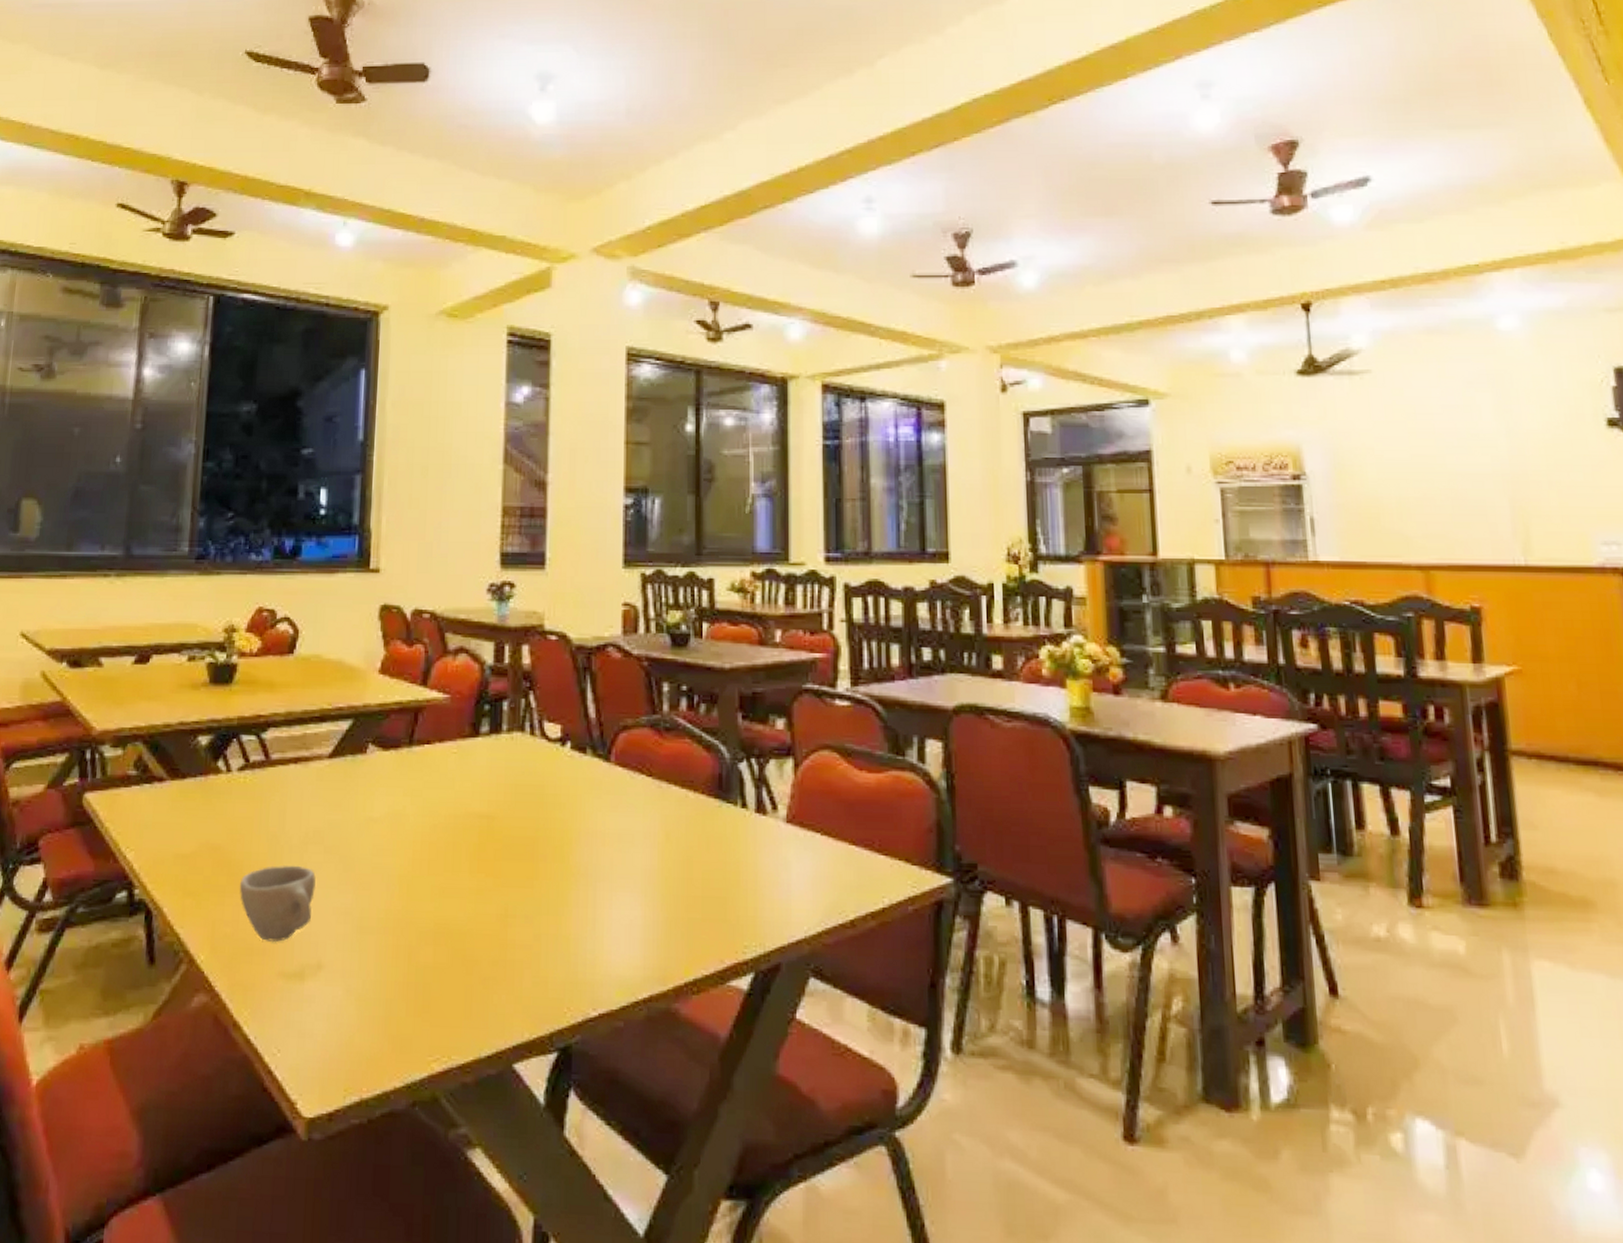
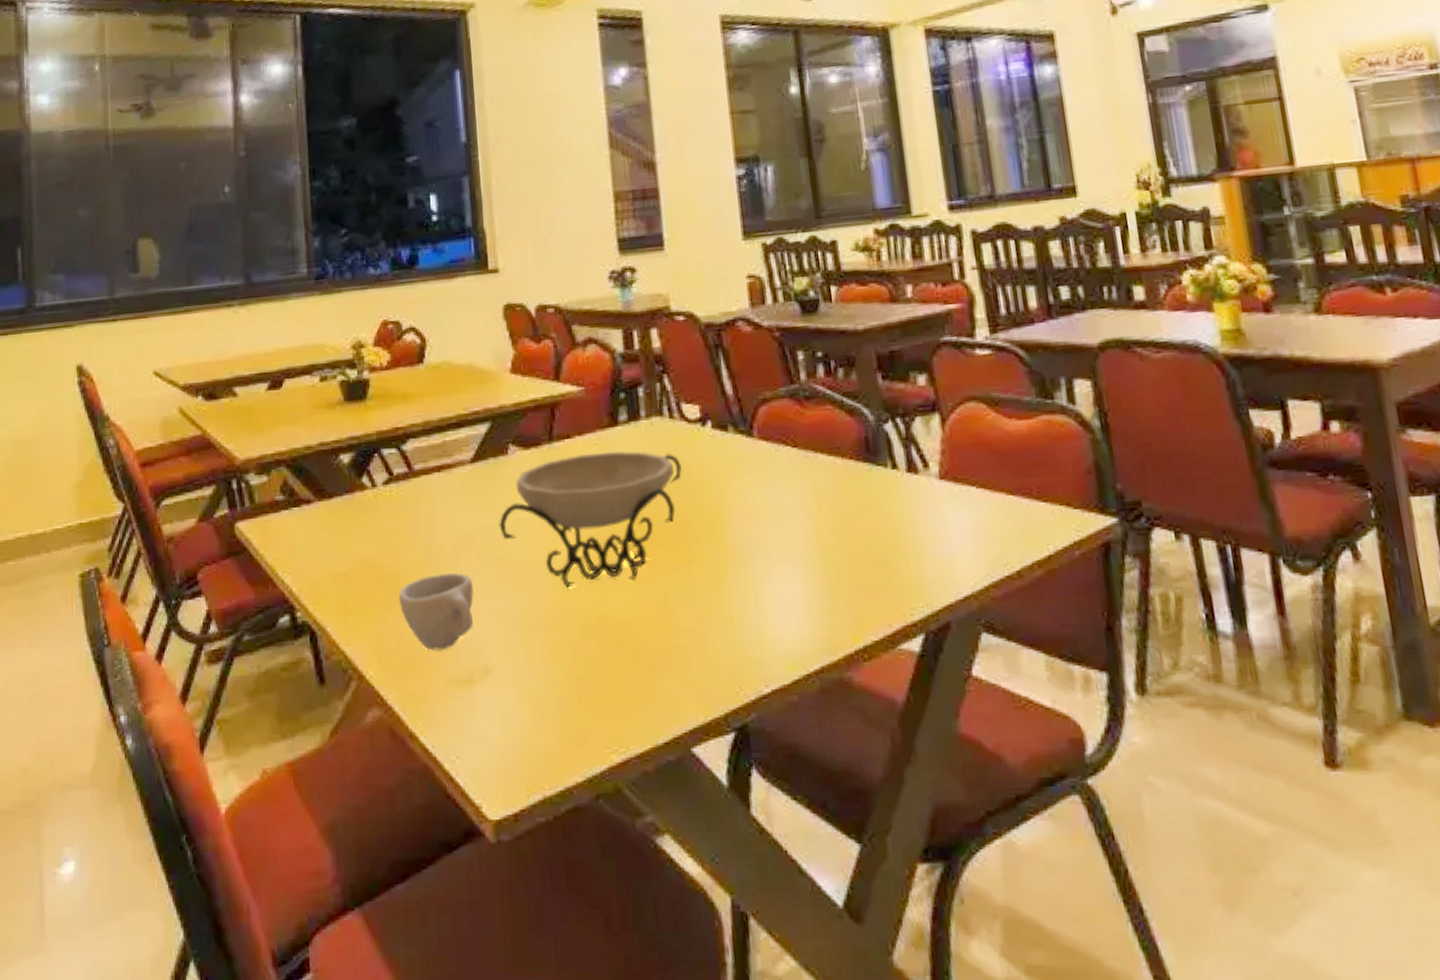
decorative bowl: none [349,761,538,893] -> present [499,450,683,588]

